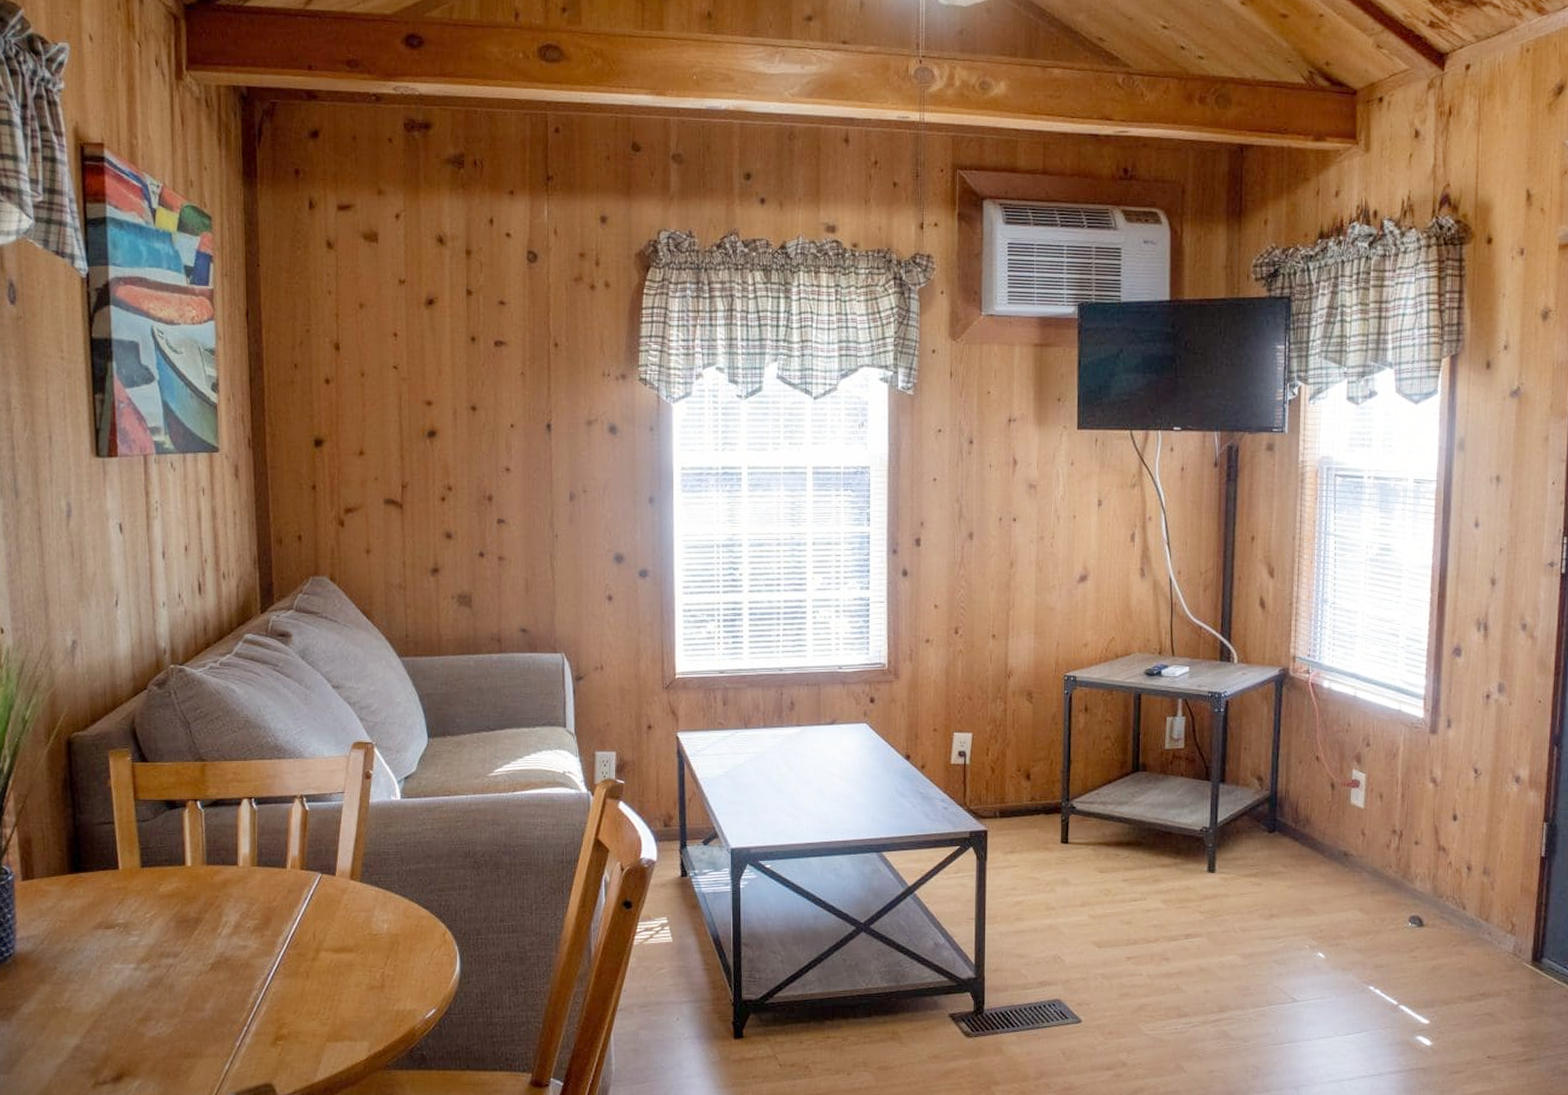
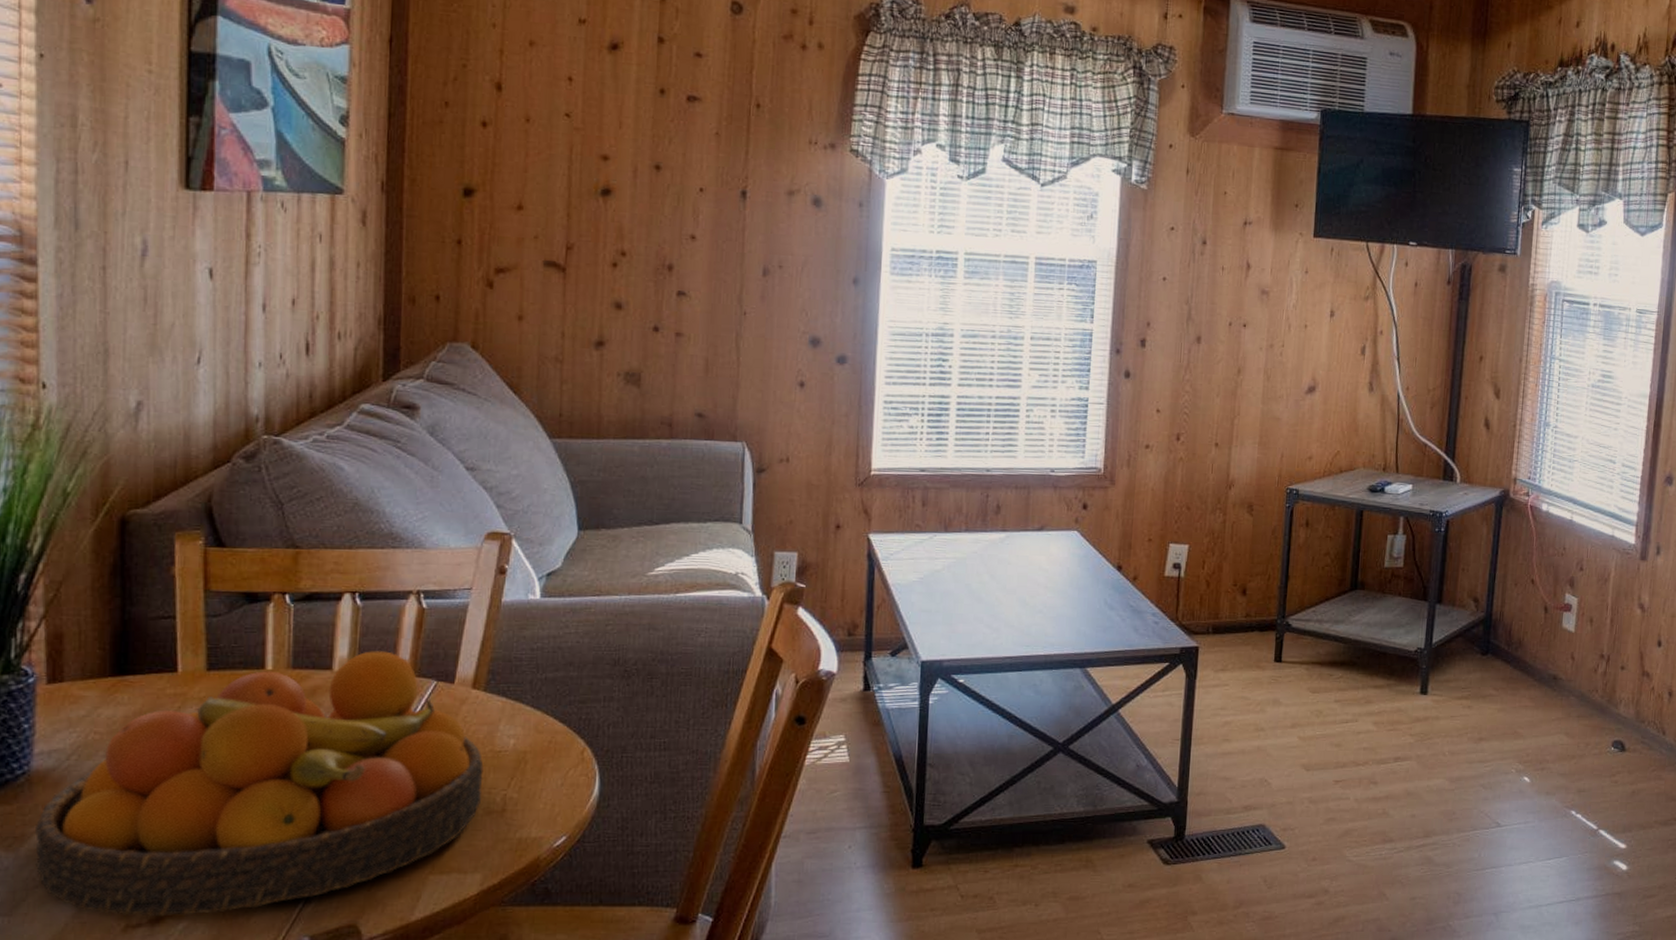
fruit bowl: none [22,848,365,1076] -> present [35,651,484,917]

